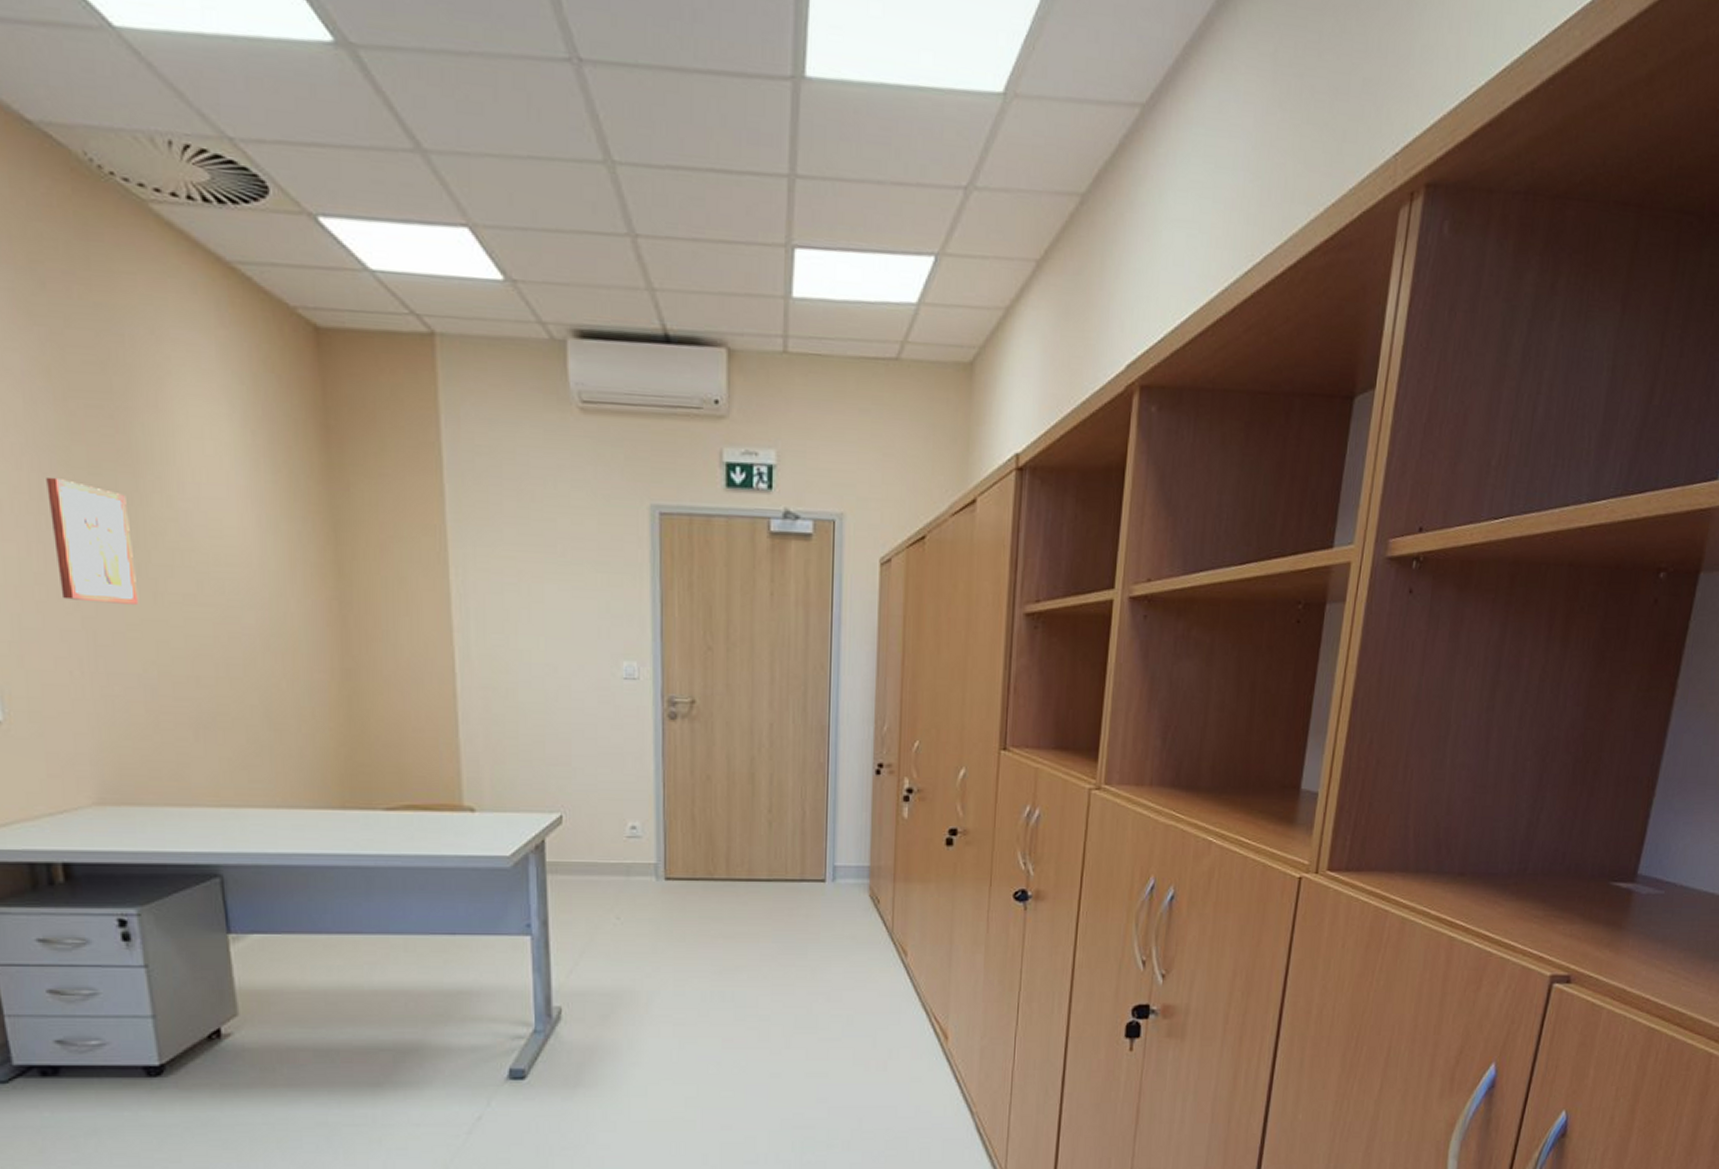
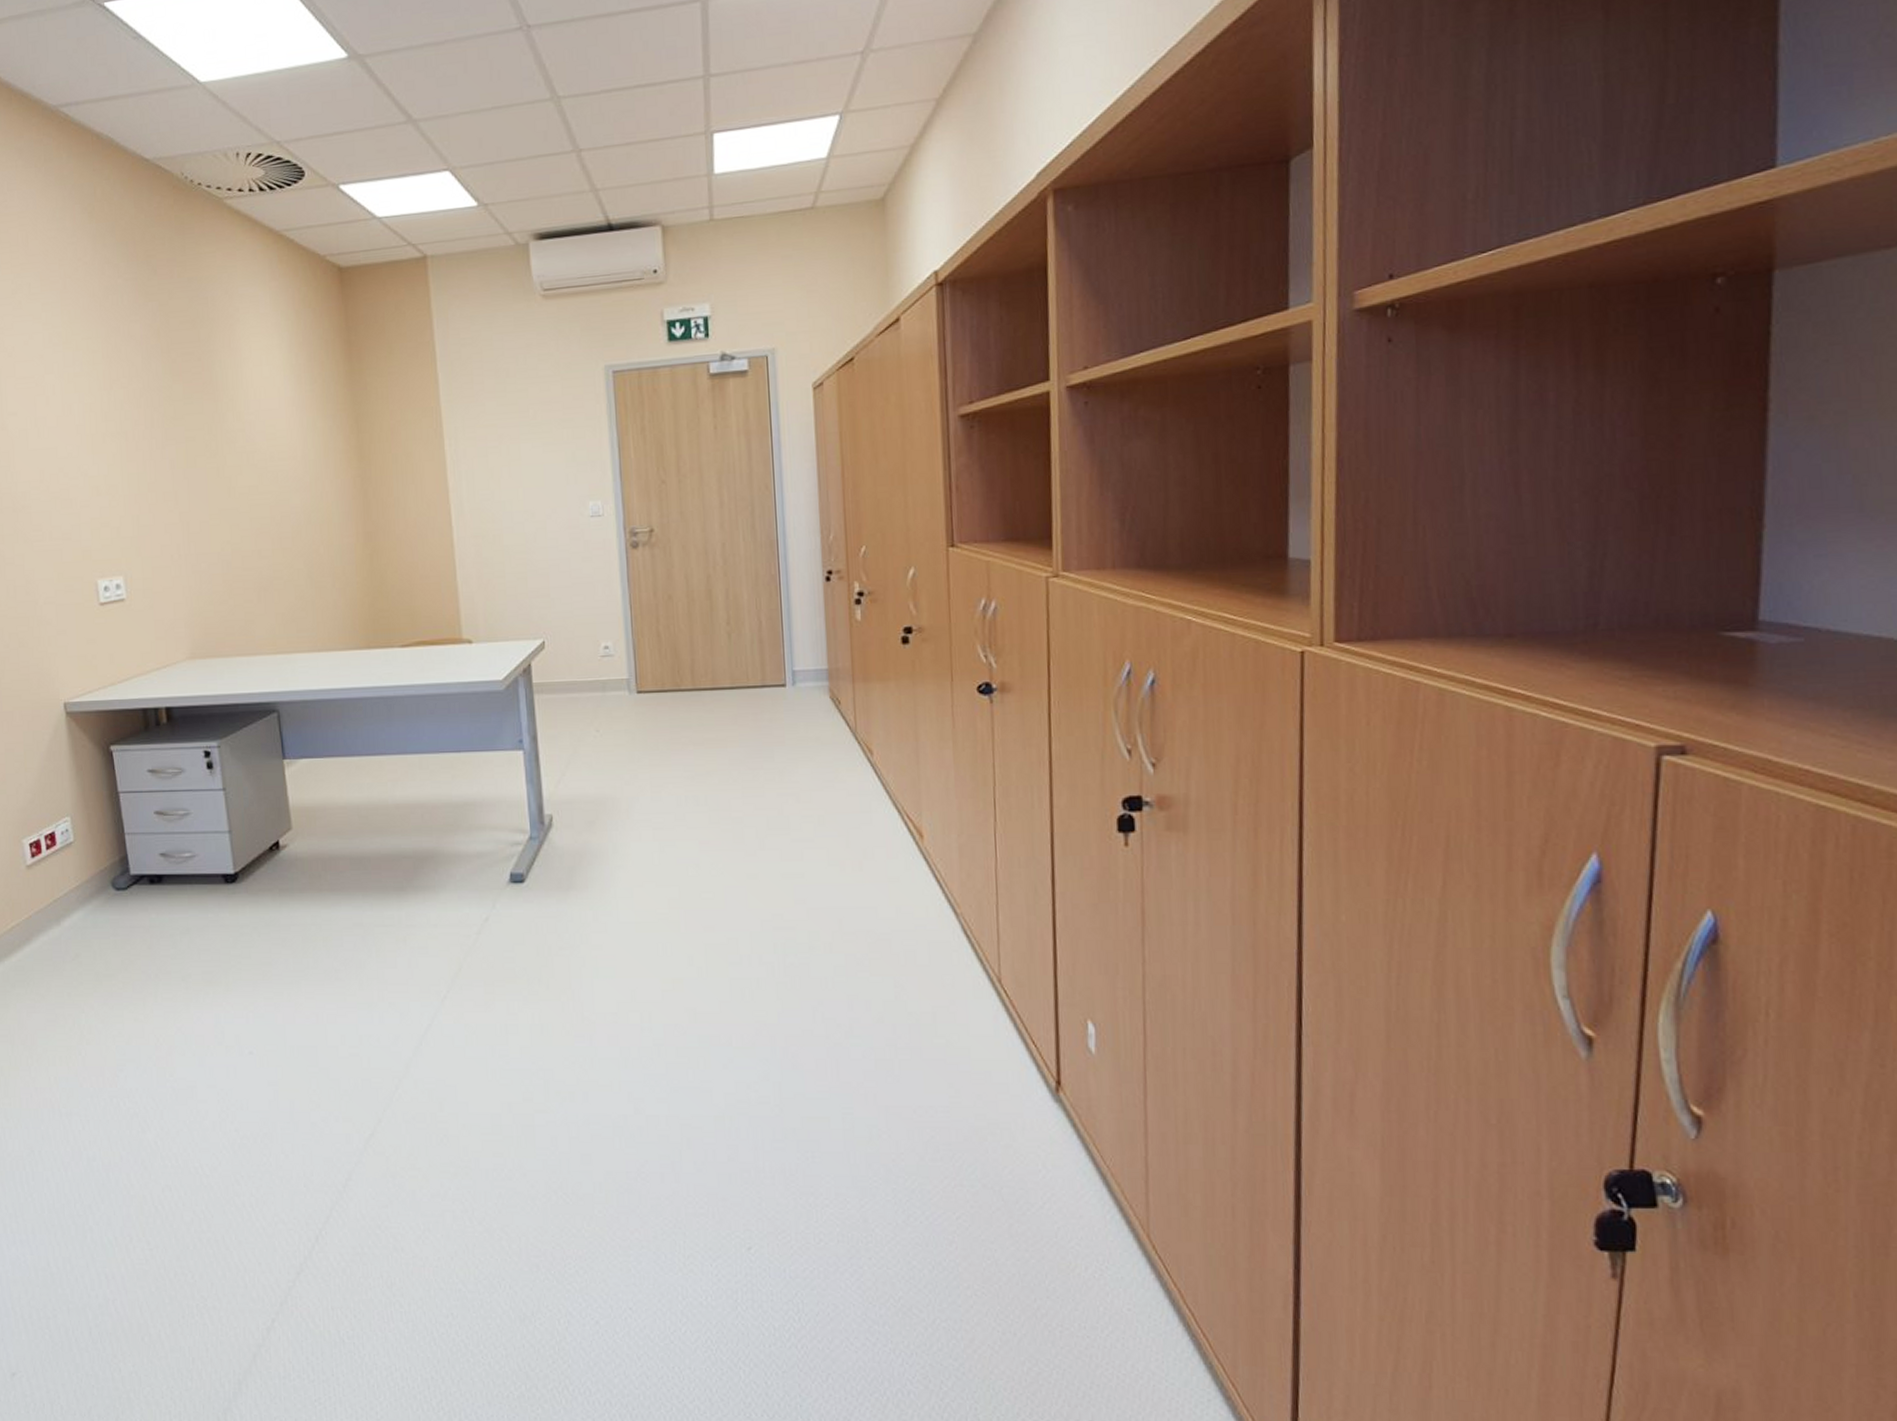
wall art: present [46,476,139,605] -> none [156,409,218,501]

